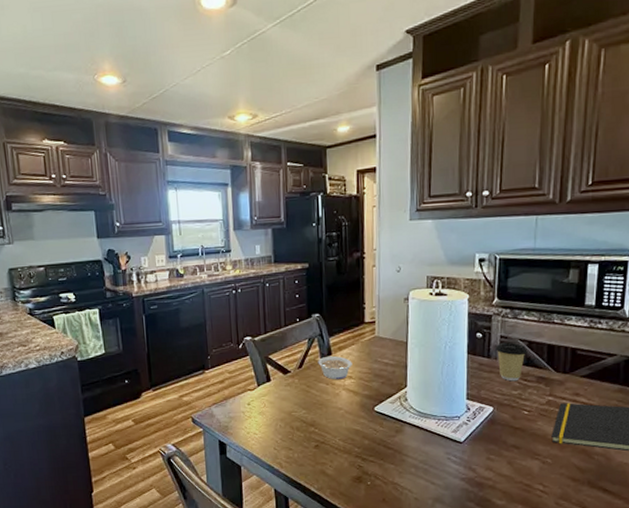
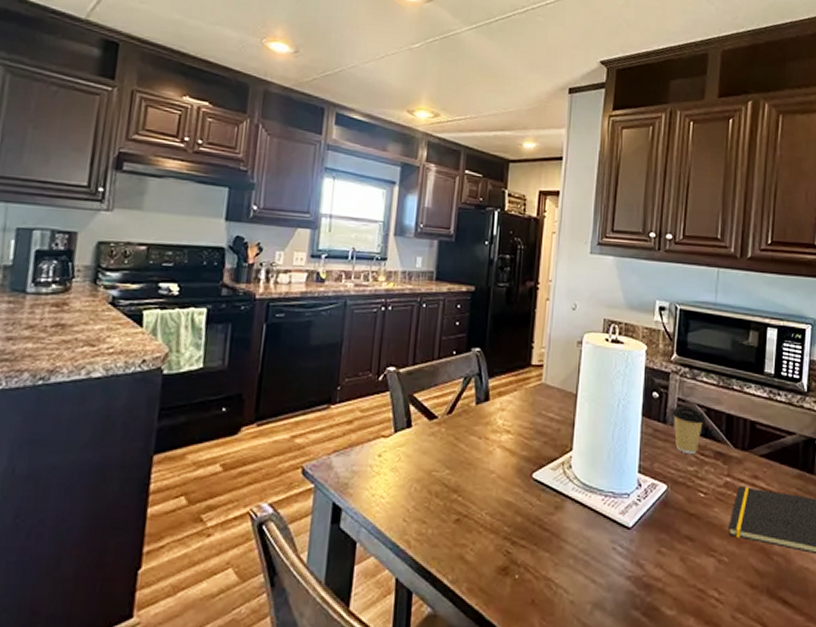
legume: present [317,355,352,380] -> none [471,401,512,434]

